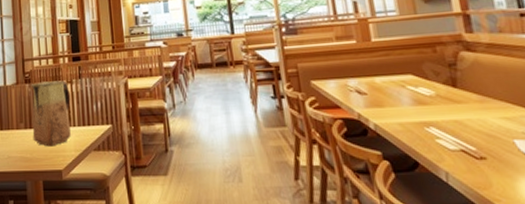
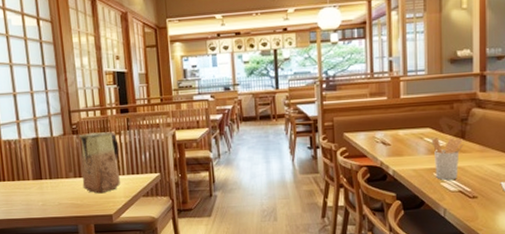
utensil holder: none [416,85,457,136] -> present [431,137,464,180]

